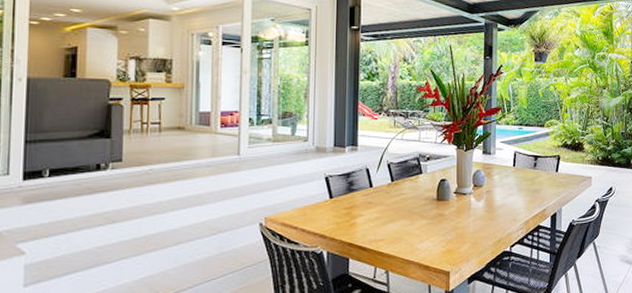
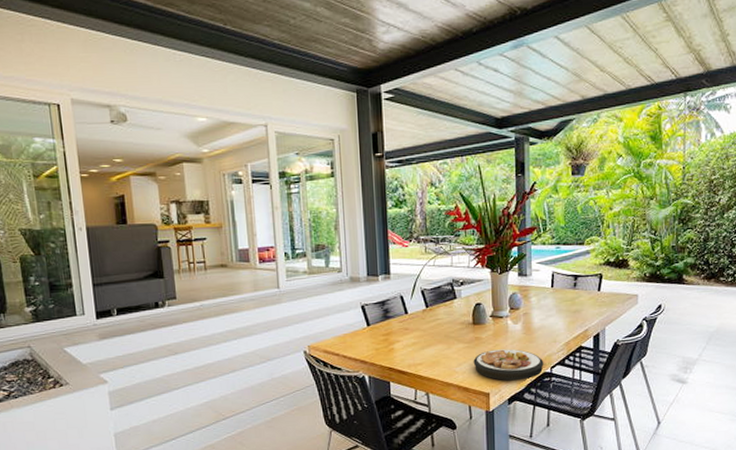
plate: none [435,226,504,259] -> present [473,349,544,381]

